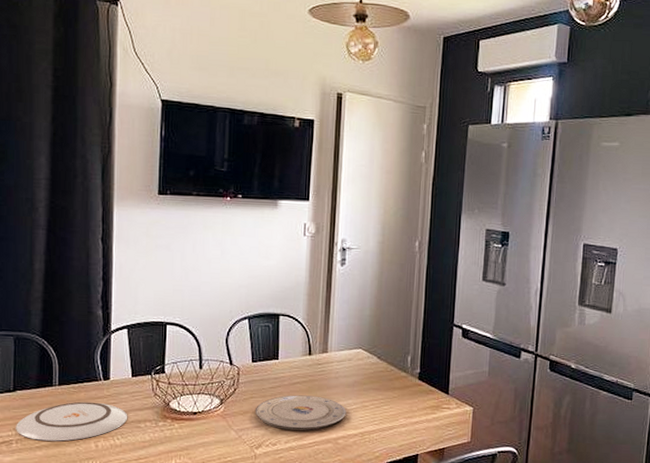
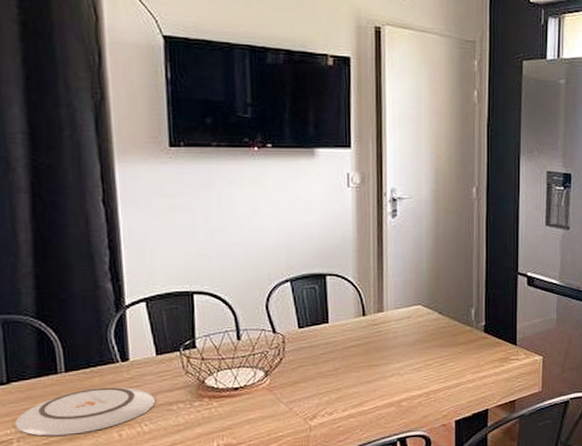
plate: present [254,395,346,431] -> none [305,358,408,397]

